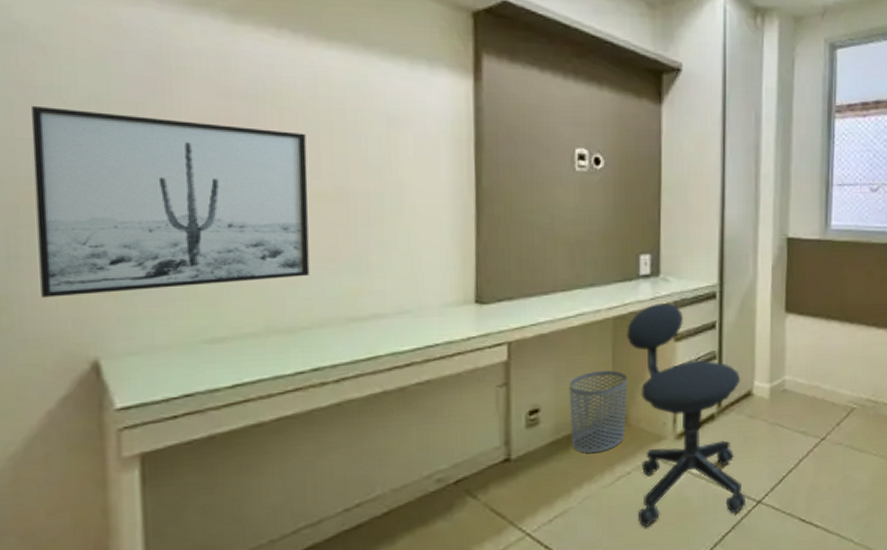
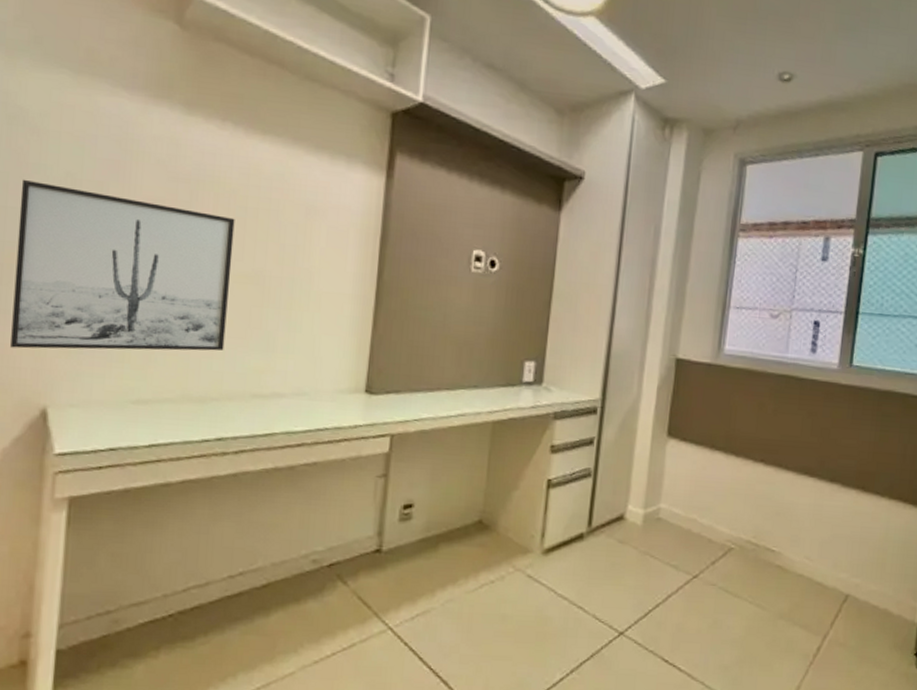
waste bin: present [569,370,628,454] -> none [440,474,501,557]
office chair: present [627,302,746,528] -> none [496,411,615,642]

